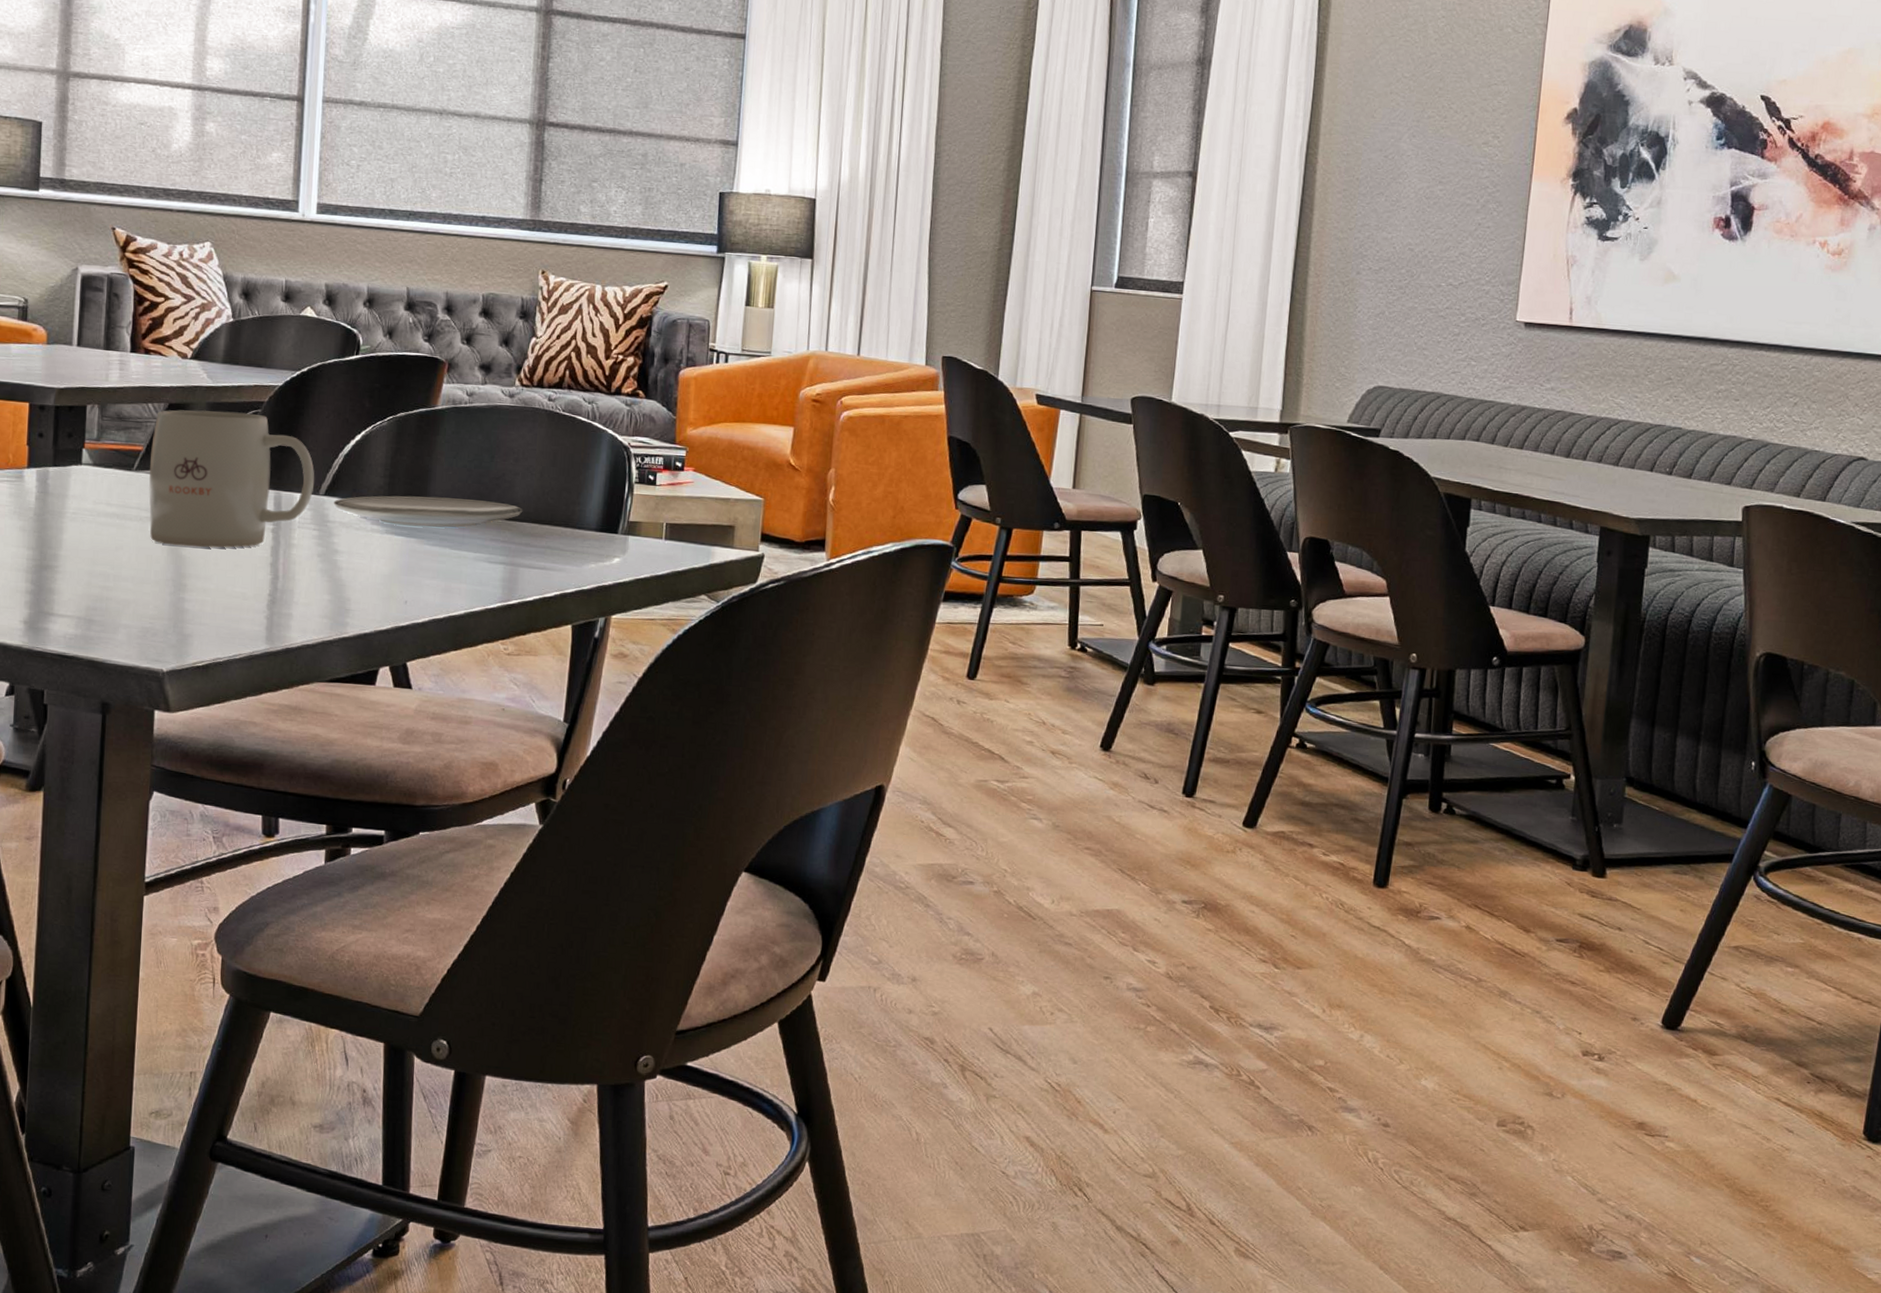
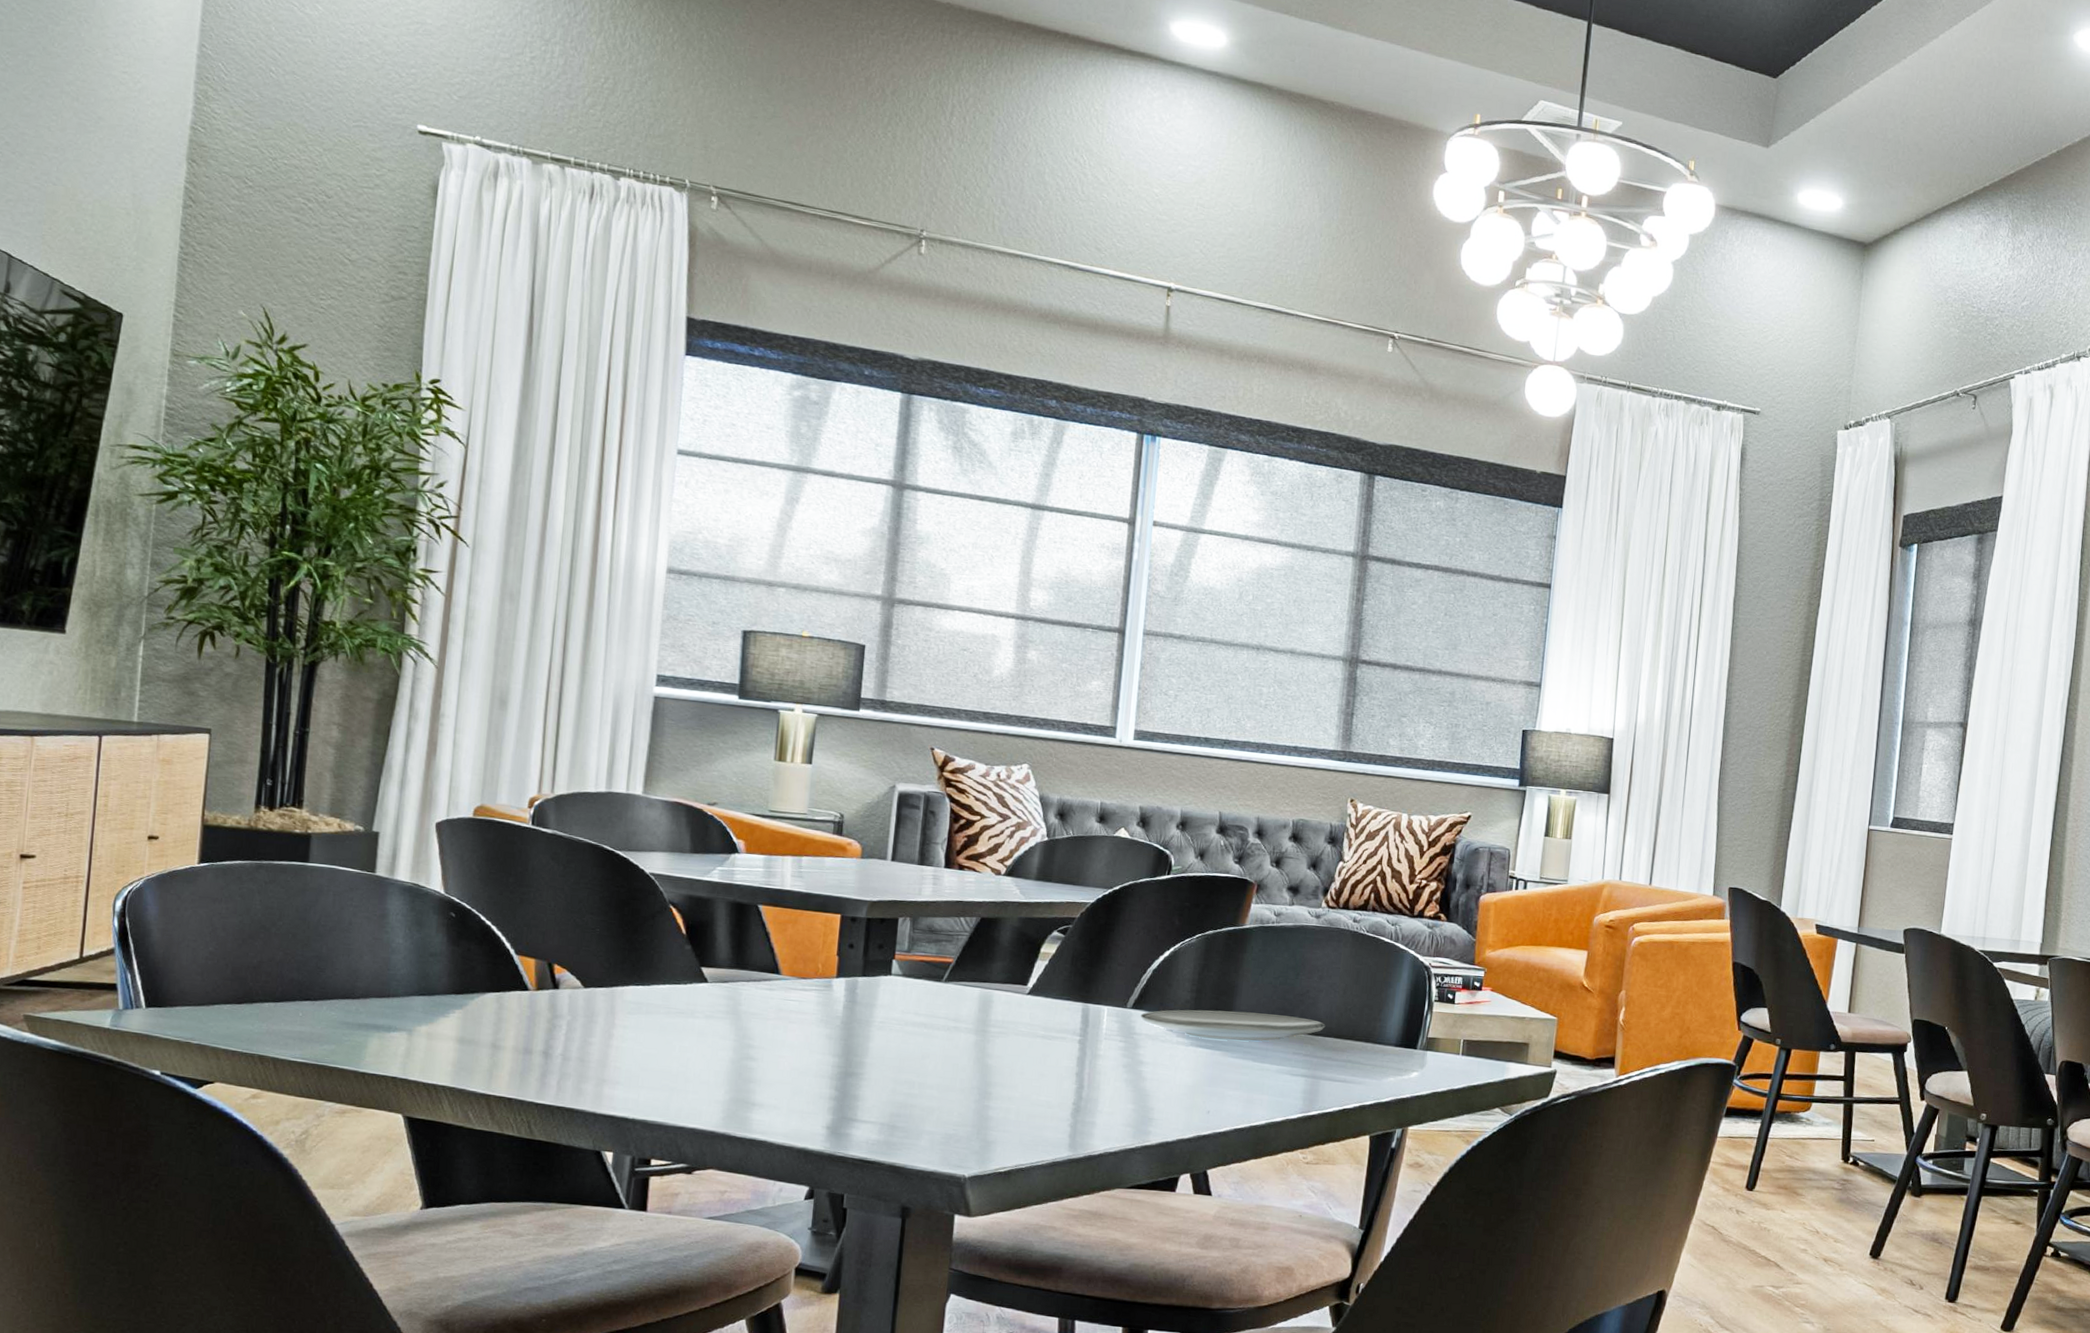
mug: present [149,409,315,548] -> none [957,924,1123,1058]

